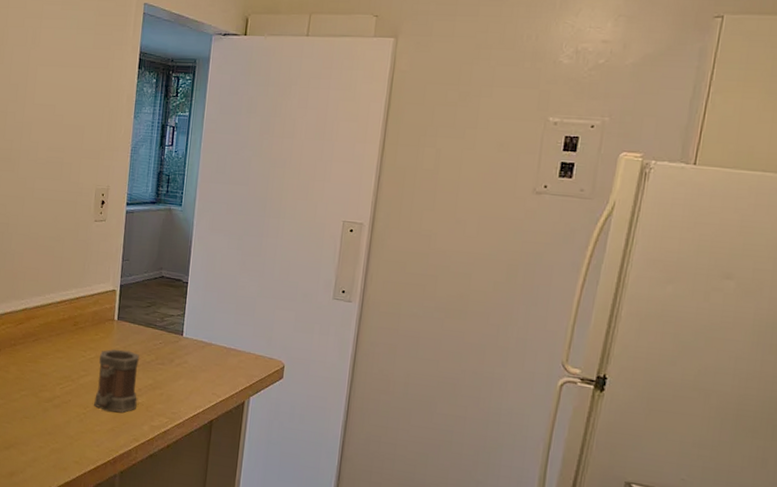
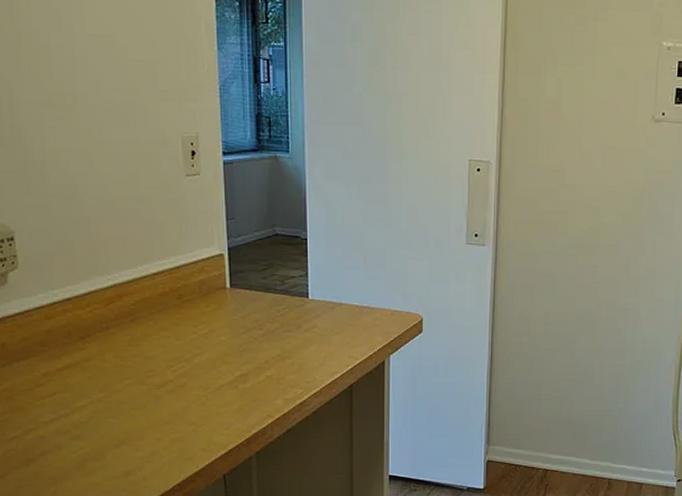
mug: present [94,349,139,413] -> none [215,320,265,390]

